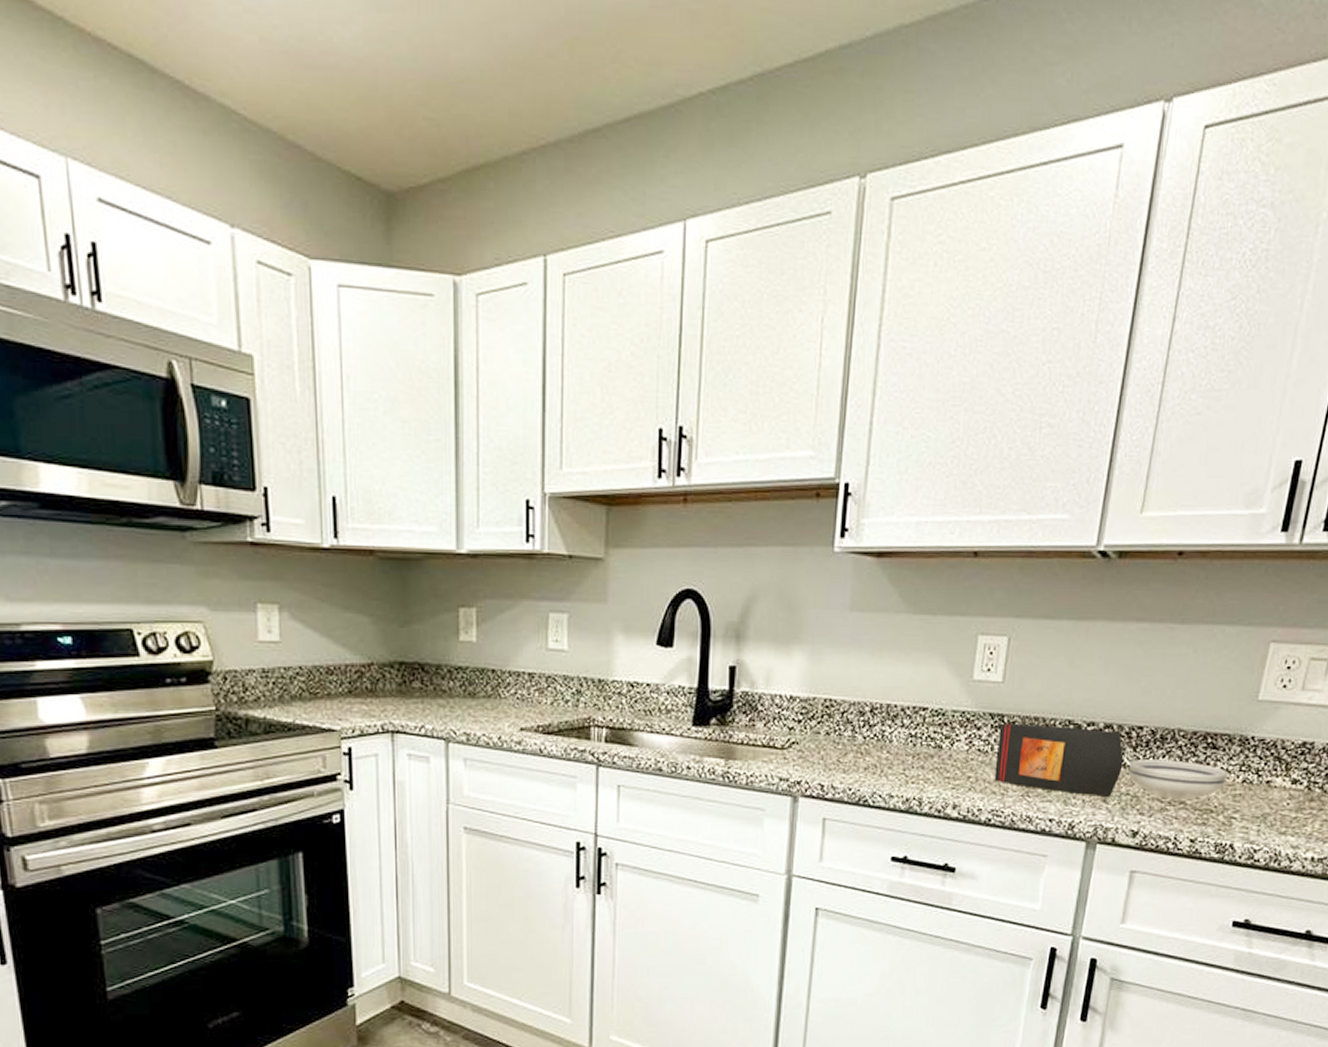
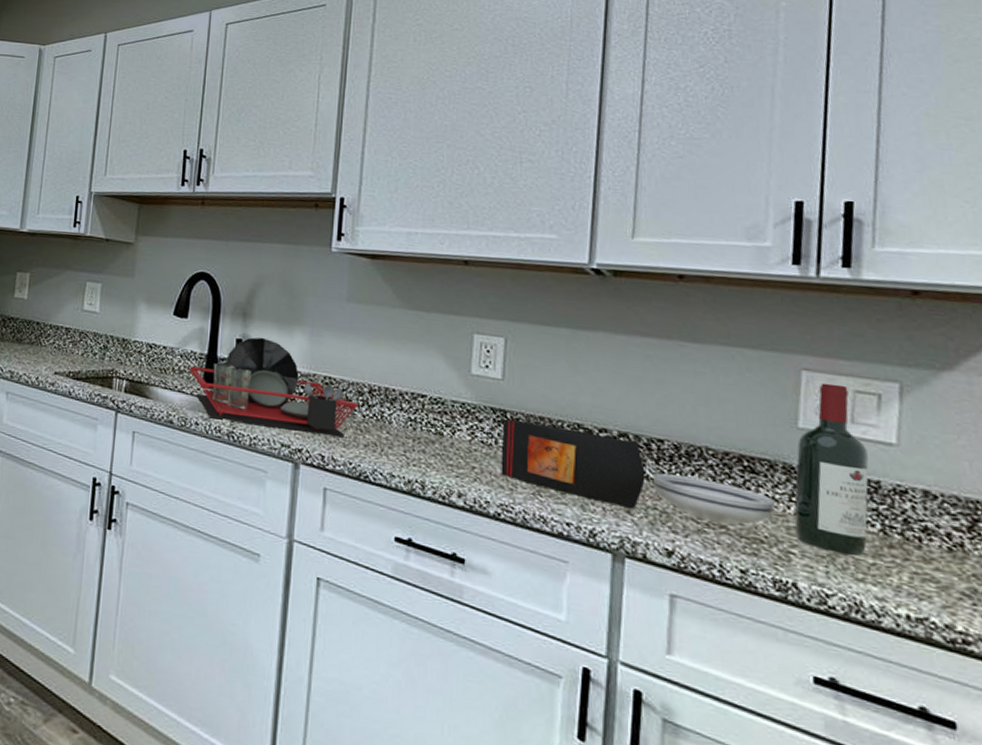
dish rack: none [678,661,859,762] -> present [189,337,358,437]
wine bottle: none [1239,653,1310,813] -> present [794,383,869,557]

